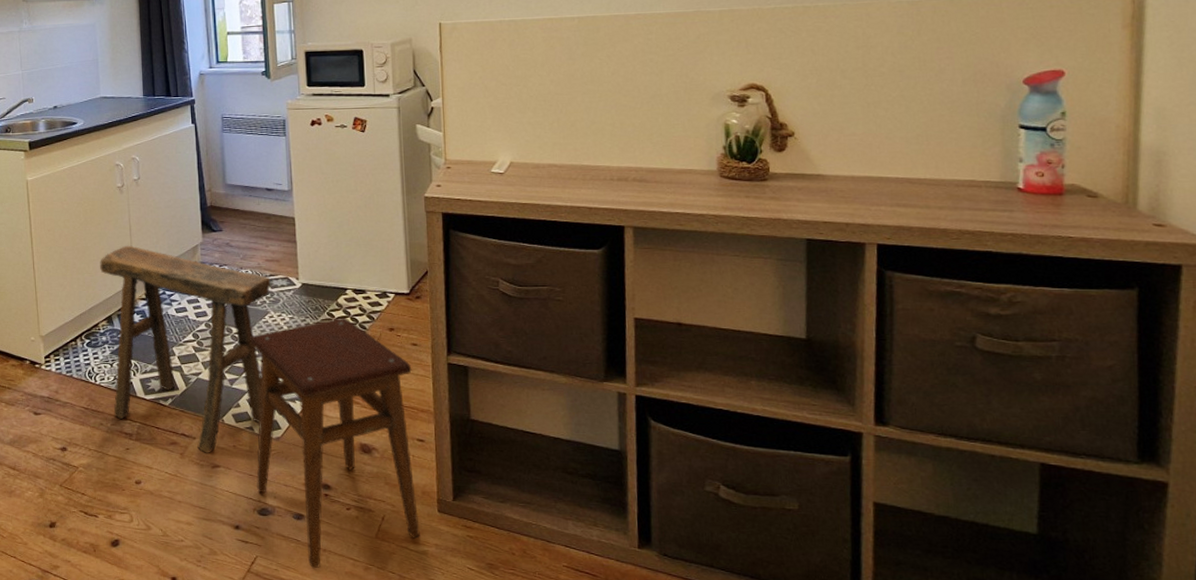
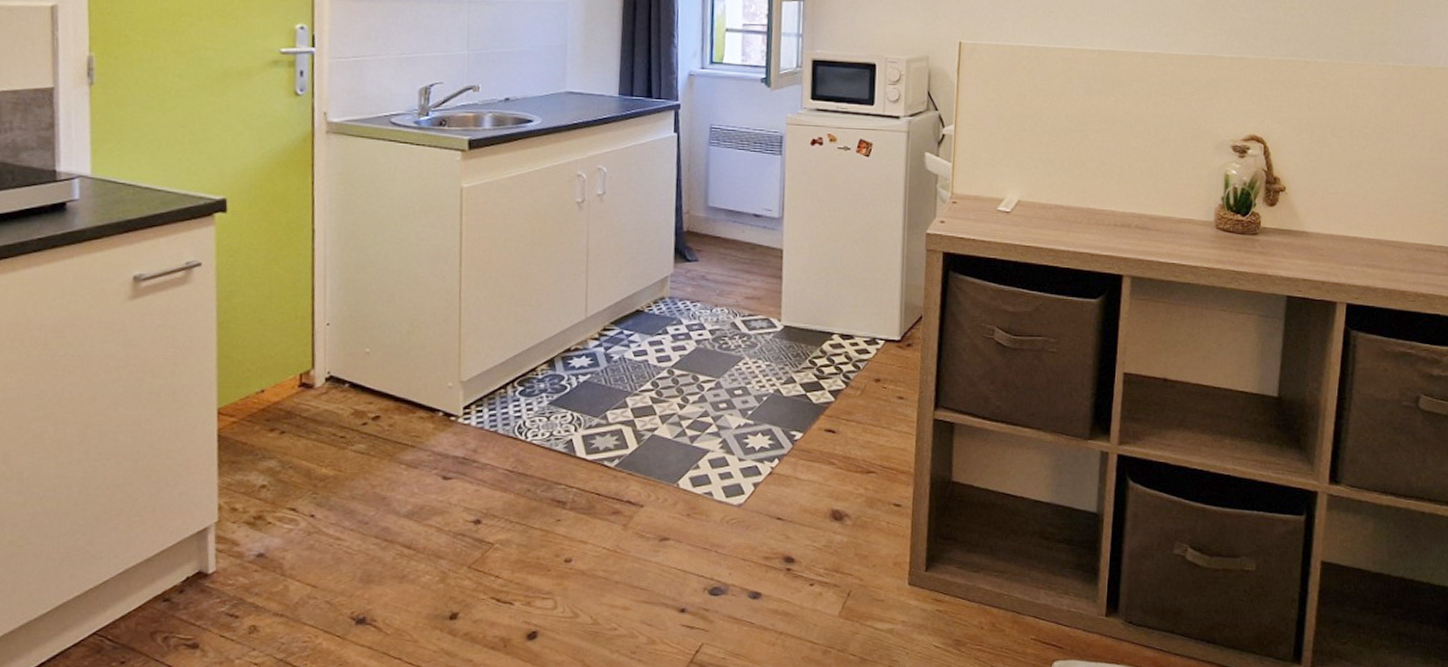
stool: present [100,245,271,453] -> none [545,273,749,524]
stool: present [250,318,420,569] -> none [710,366,895,655]

